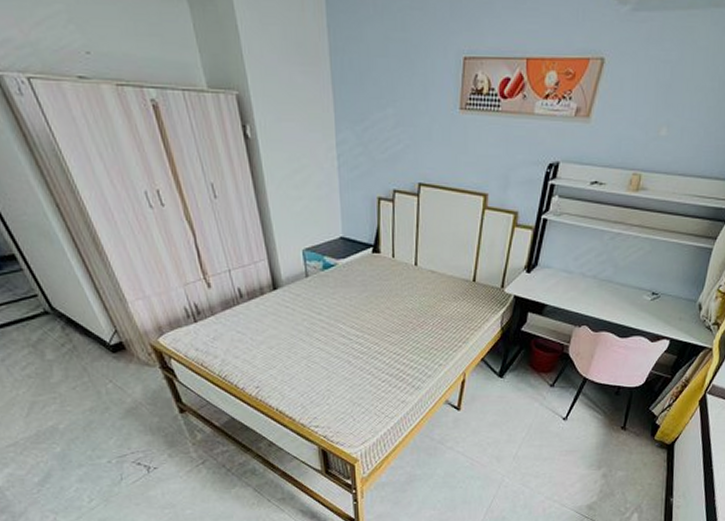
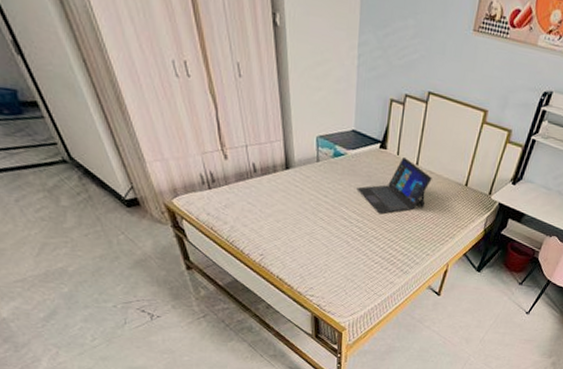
laptop: none [352,259,435,326] -> present [357,157,432,214]

